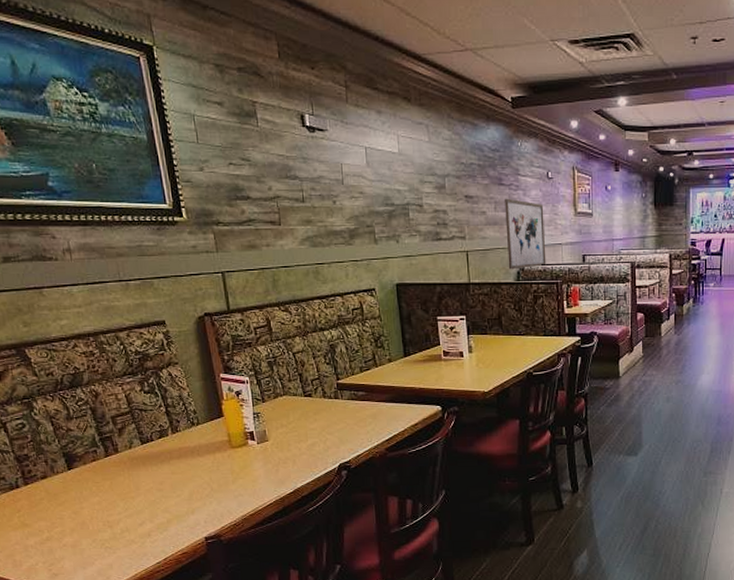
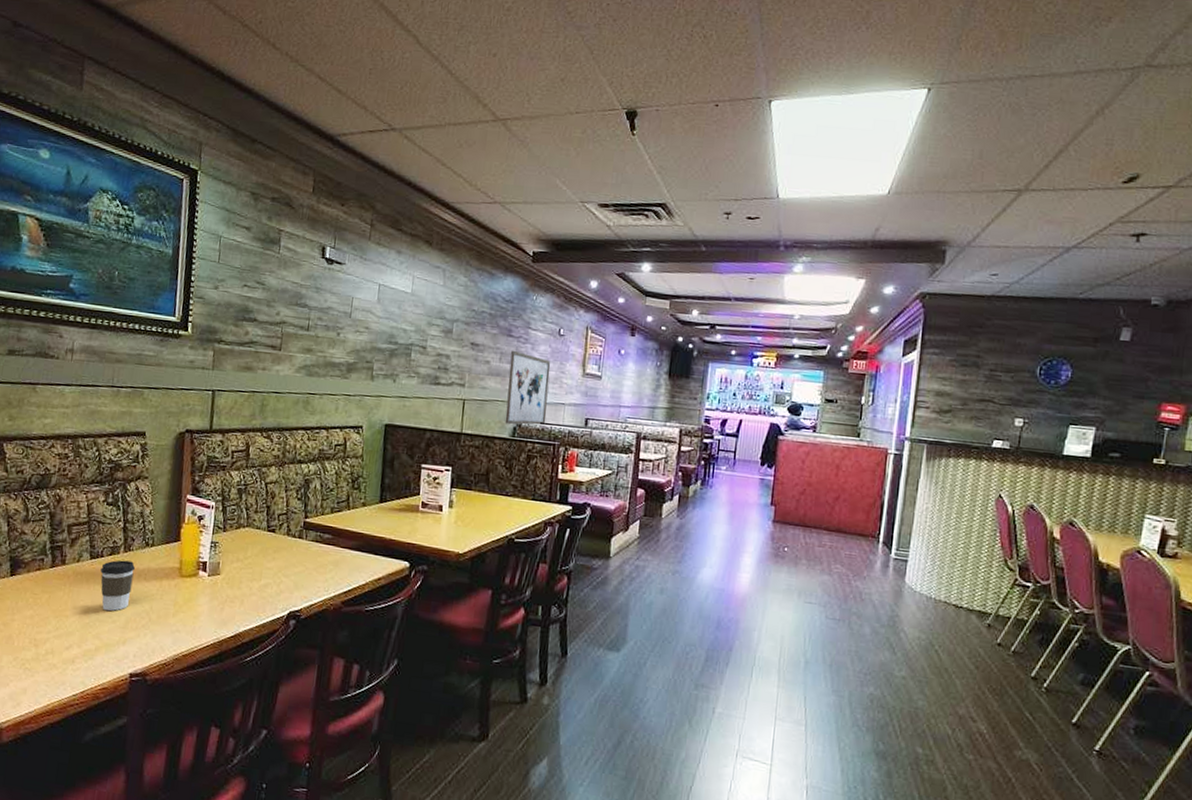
coffee cup: none [154,441,188,488] -> present [100,560,135,611]

